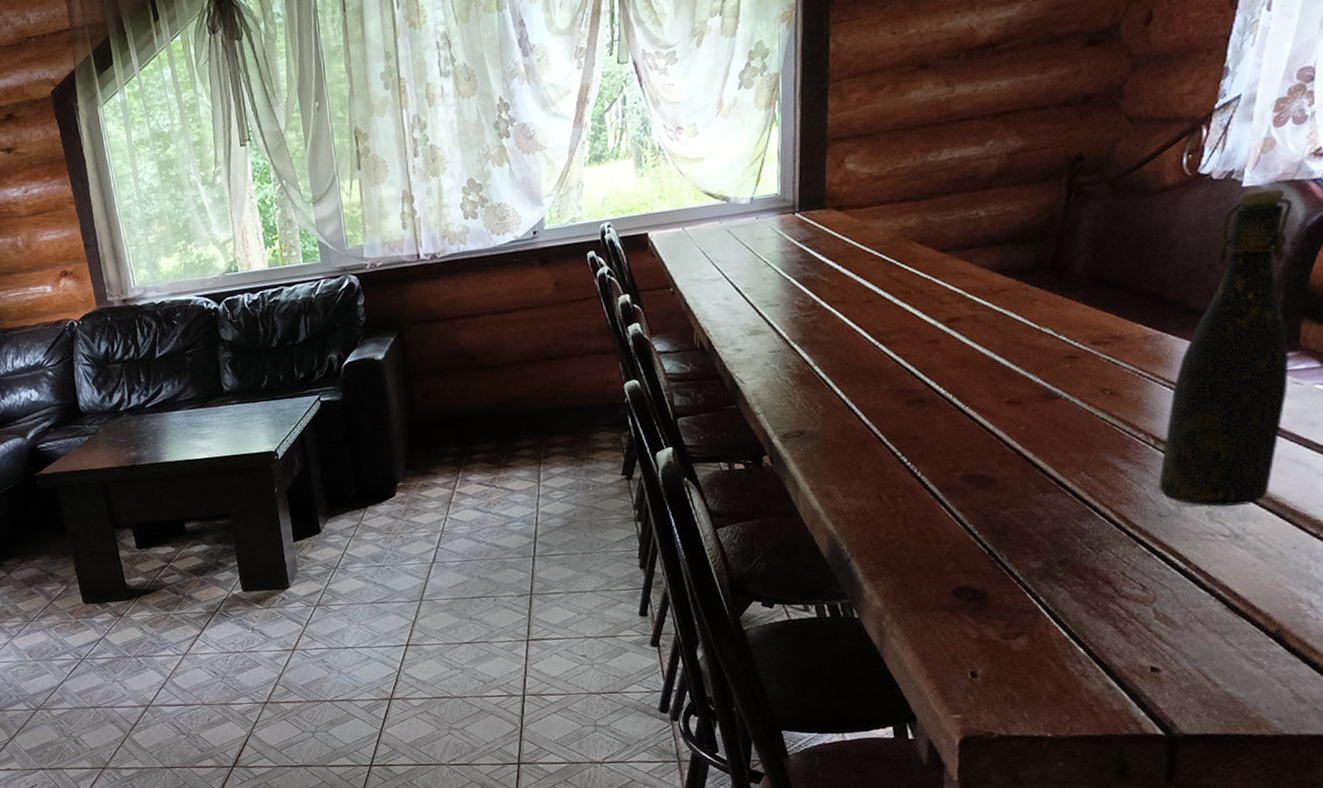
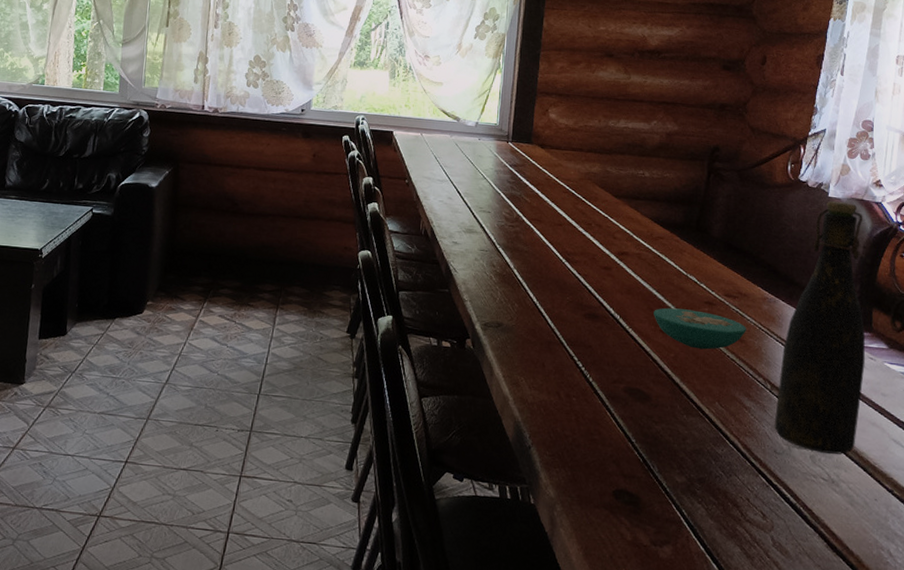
bowl: none [997,368,1121,415] -> present [654,307,746,350]

